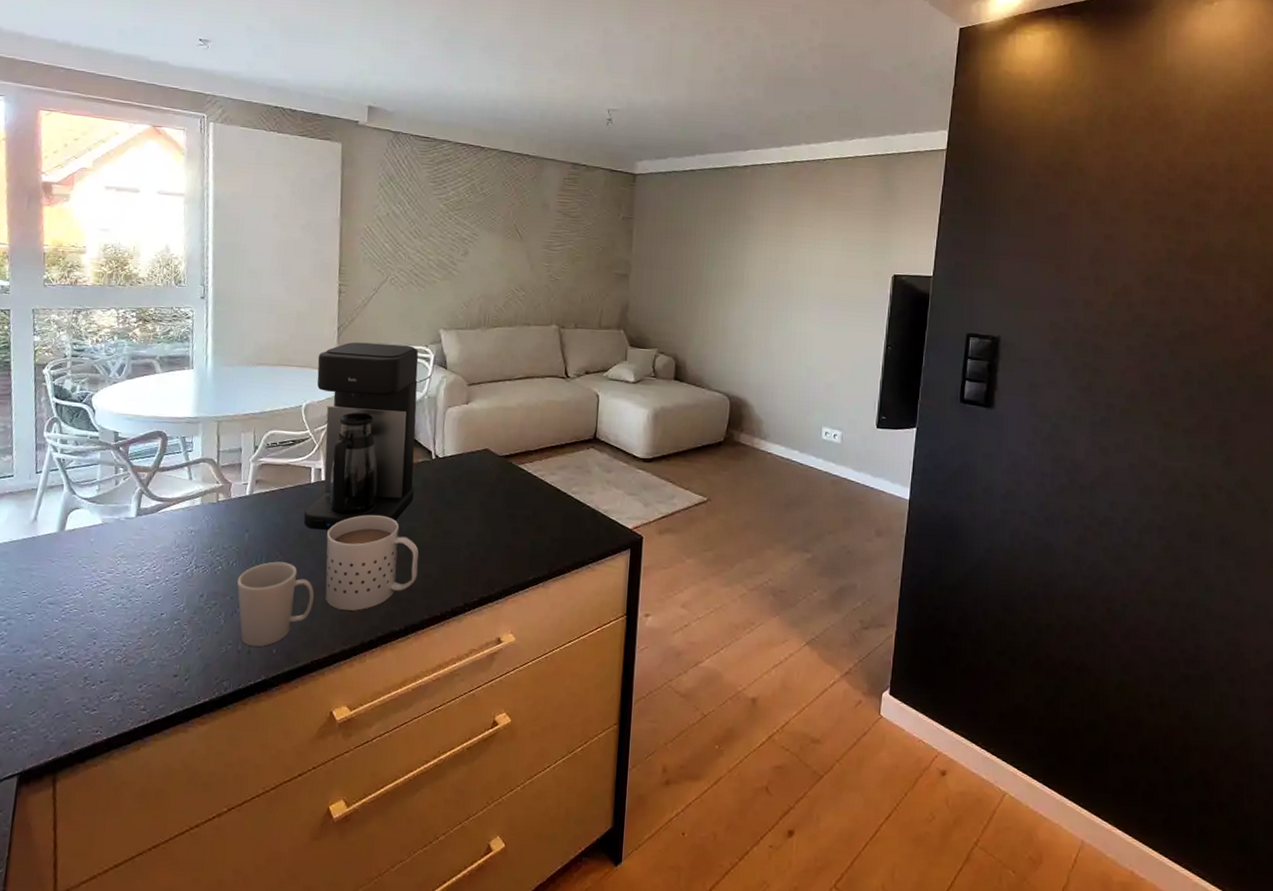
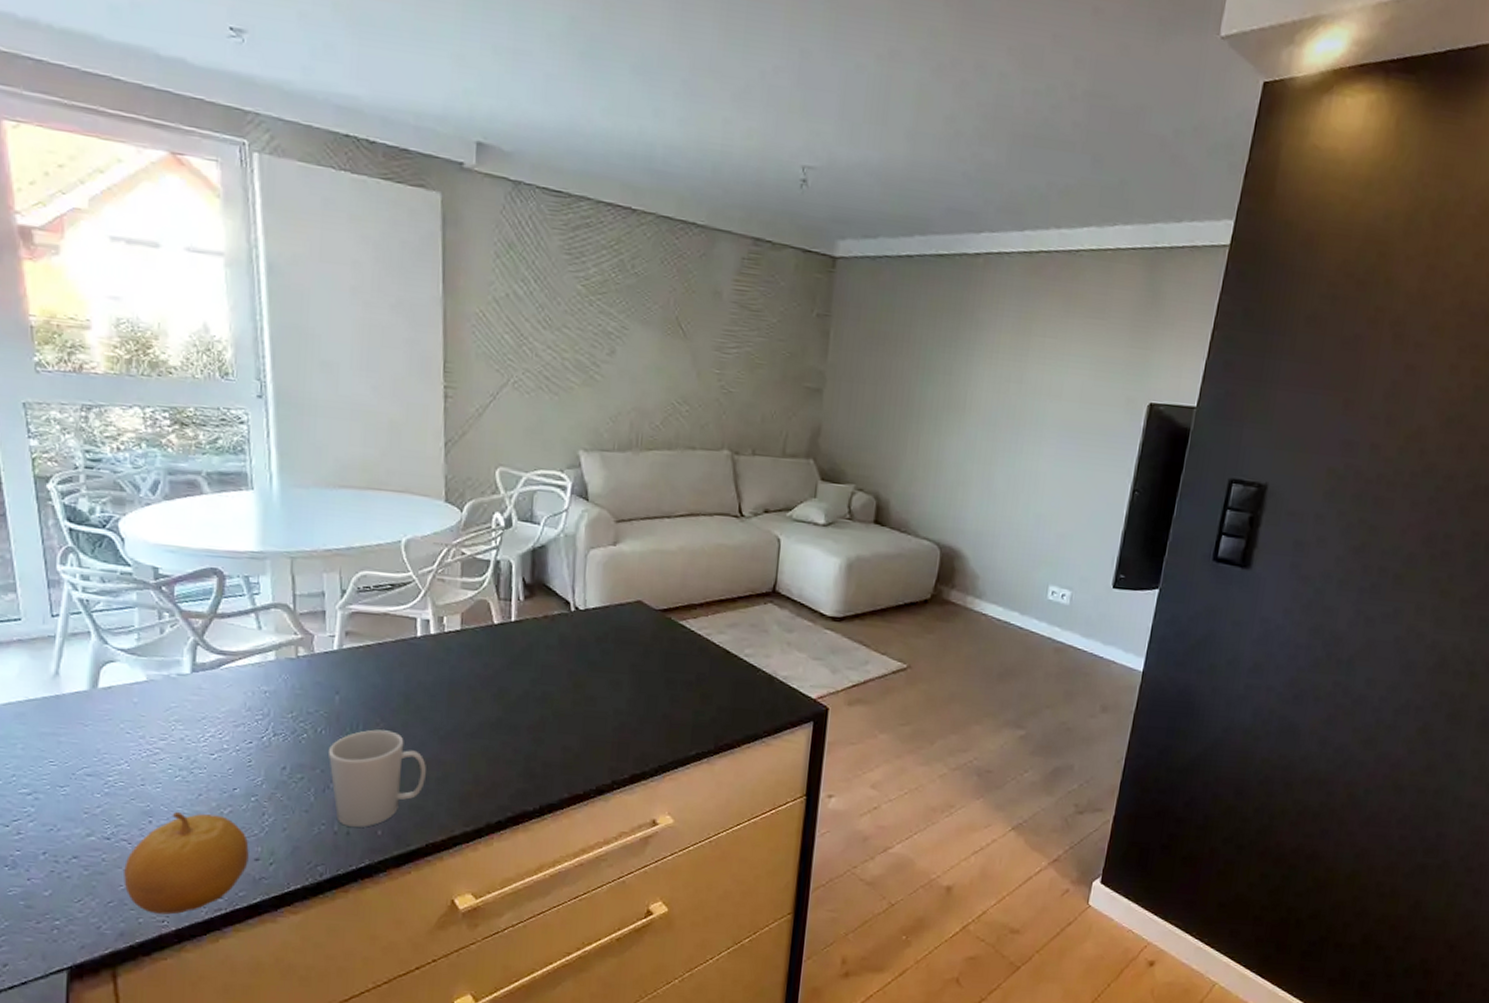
fruit: none [69,635,170,725] -> present [124,812,249,915]
coffee maker: present [303,342,419,531] -> none [409,462,552,695]
mug: present [325,514,419,611] -> none [439,676,556,788]

